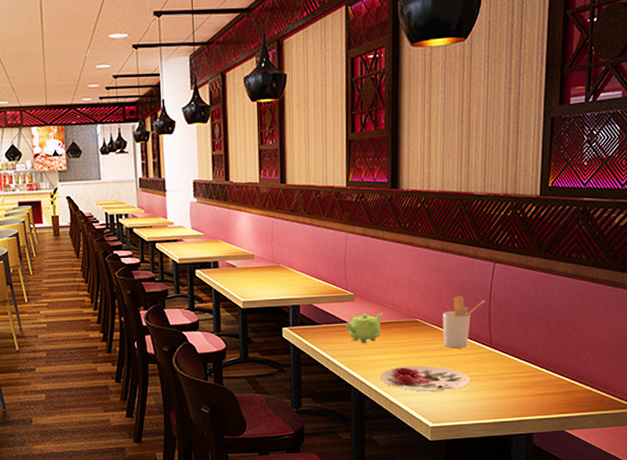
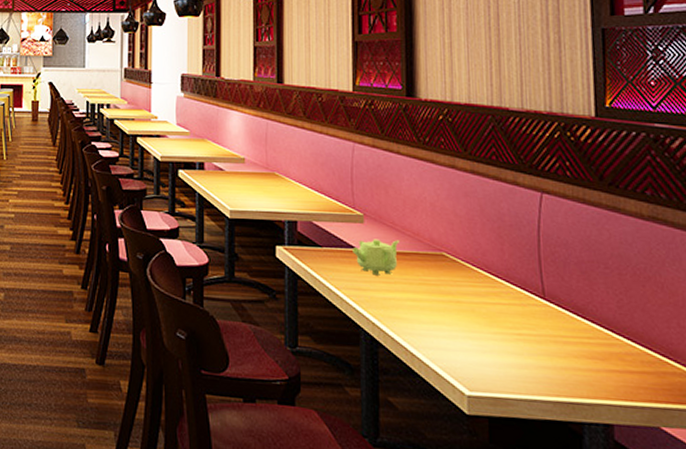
plate: present [380,365,470,392] -> none [397,310,518,350]
utensil holder: present [443,296,485,349] -> none [477,229,532,296]

